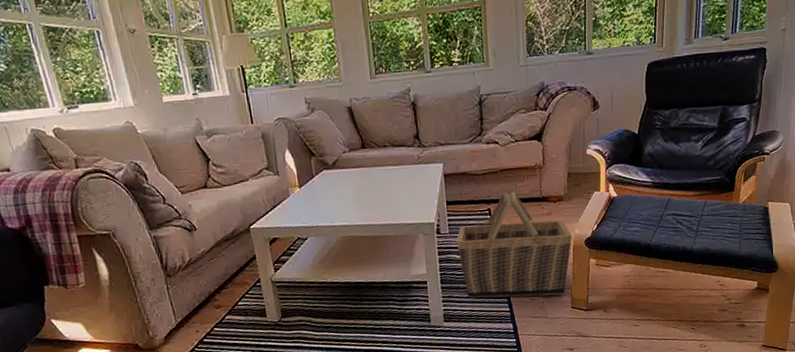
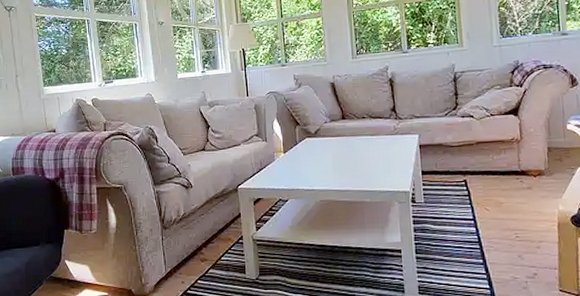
basket: present [457,192,572,299] -> none [432,164,556,275]

